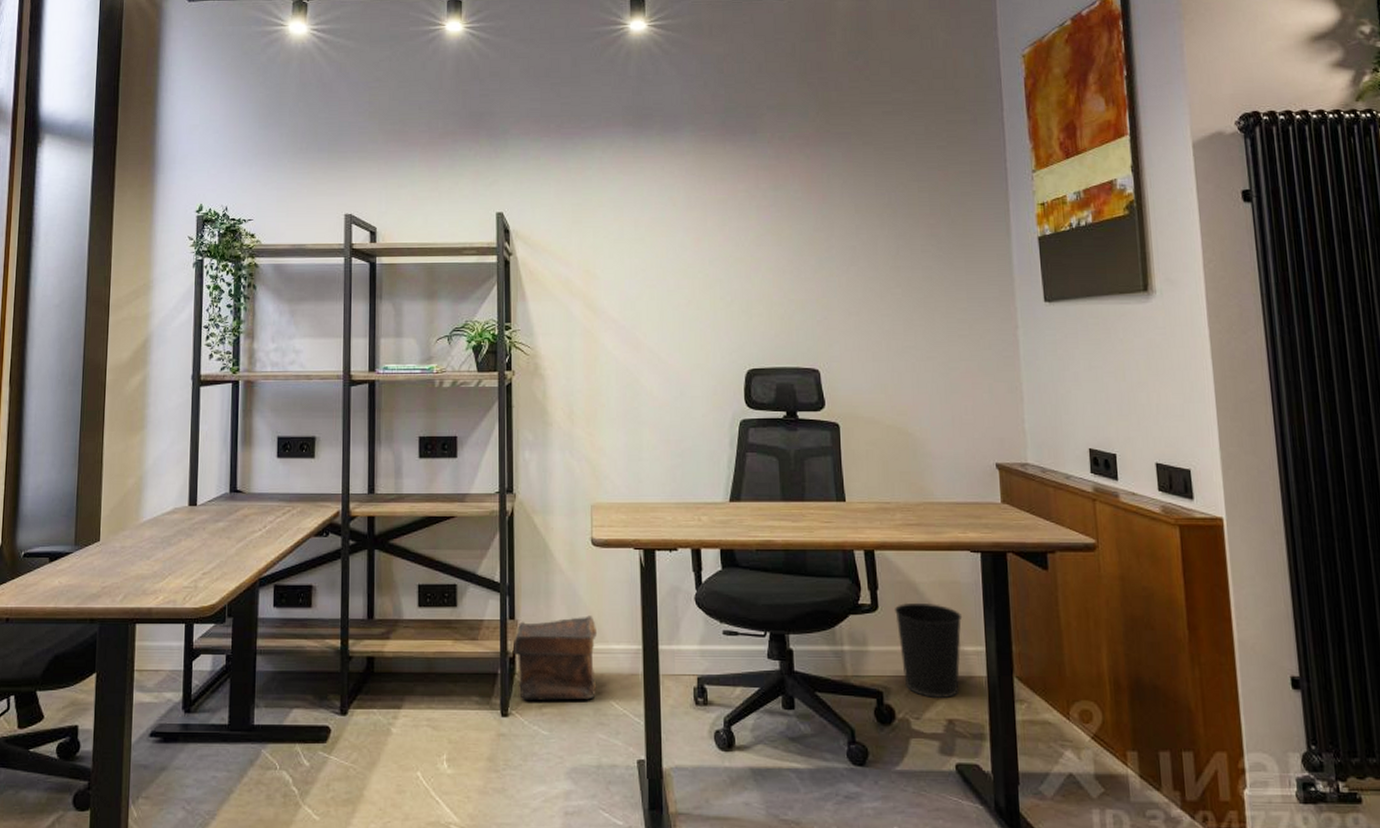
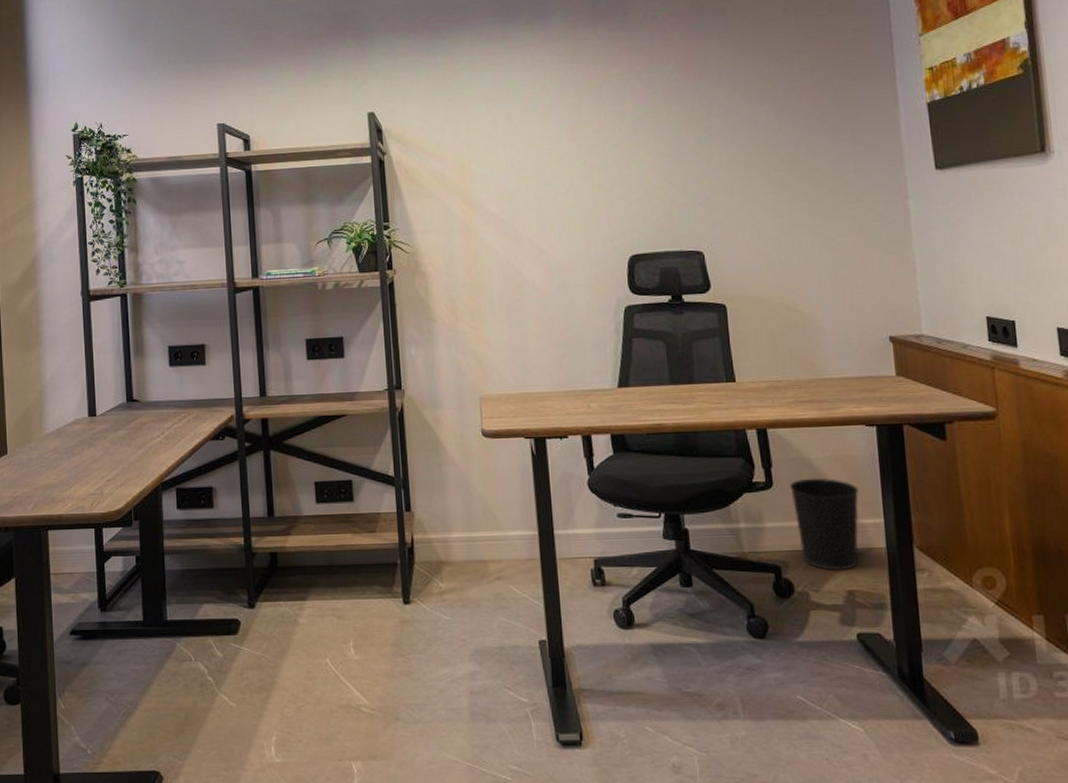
pouch: present [514,615,598,701] -> none [411,504,495,588]

